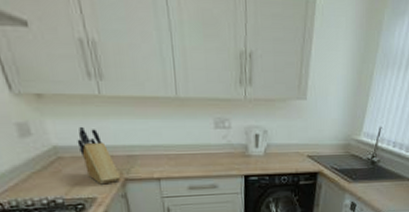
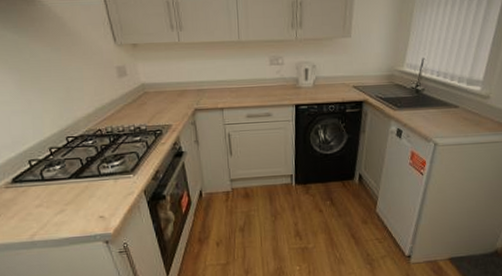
knife block: present [77,126,121,185] -> none [160,67,192,114]

